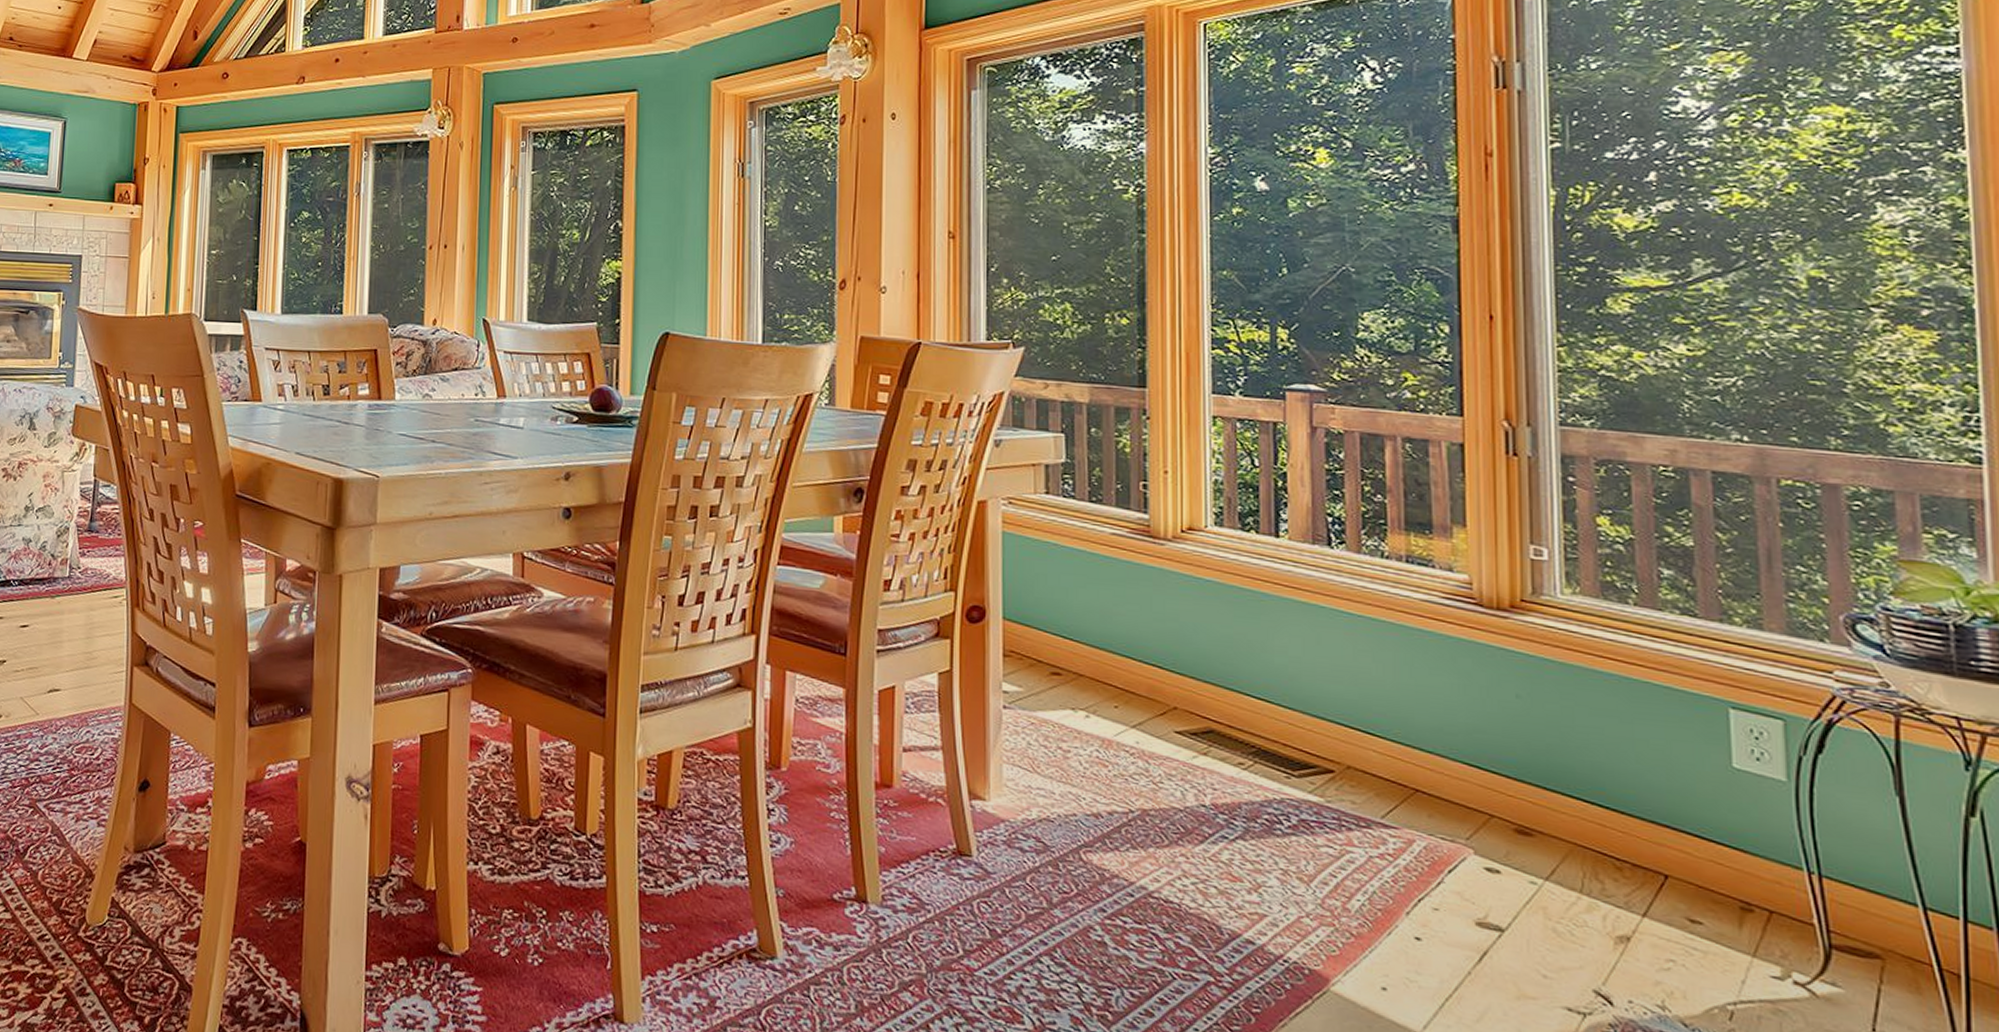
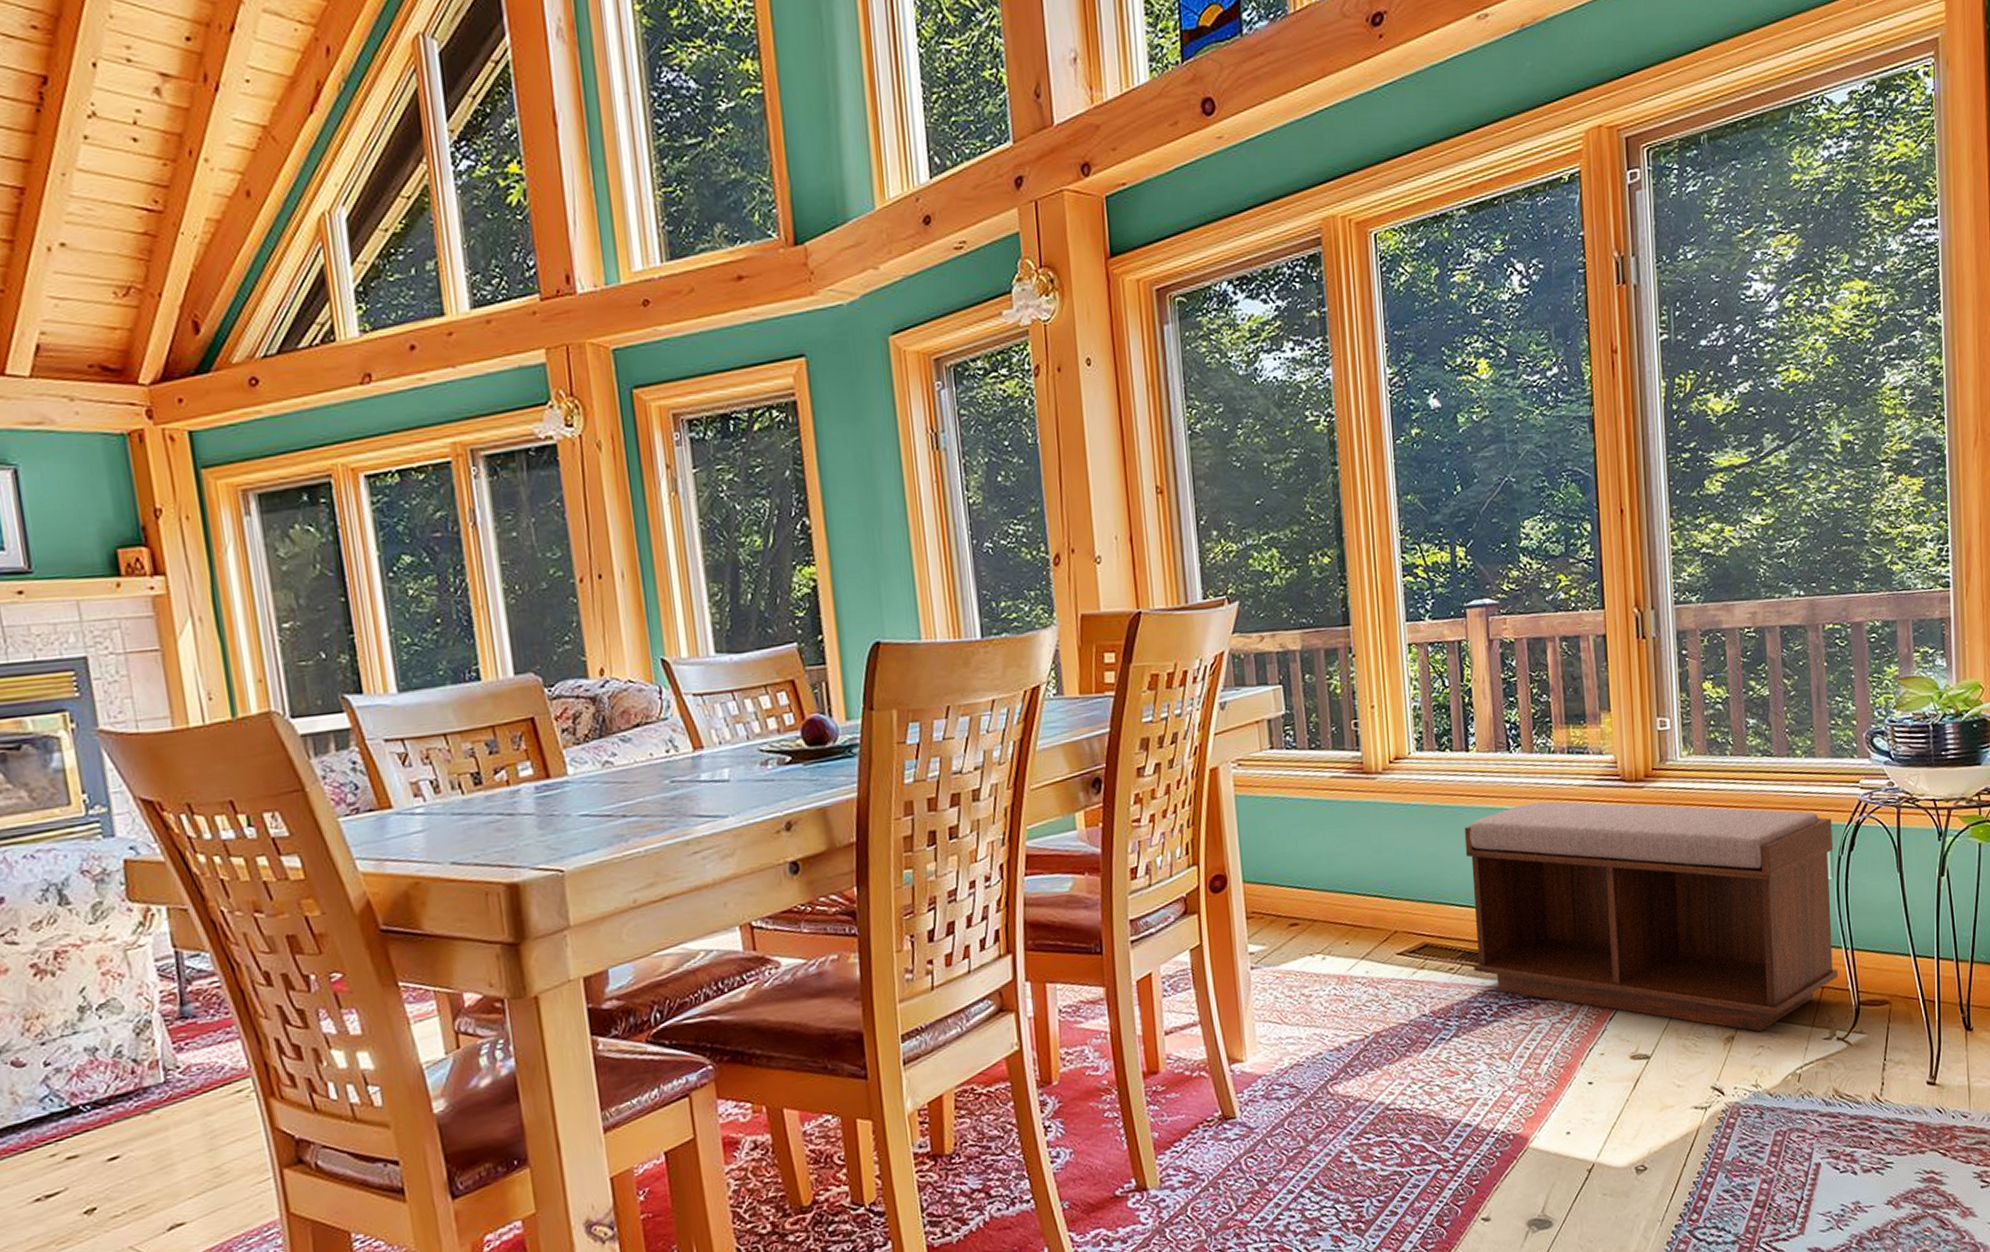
bench: none [1267,605,1796,943] -> present [1464,801,1838,1032]

